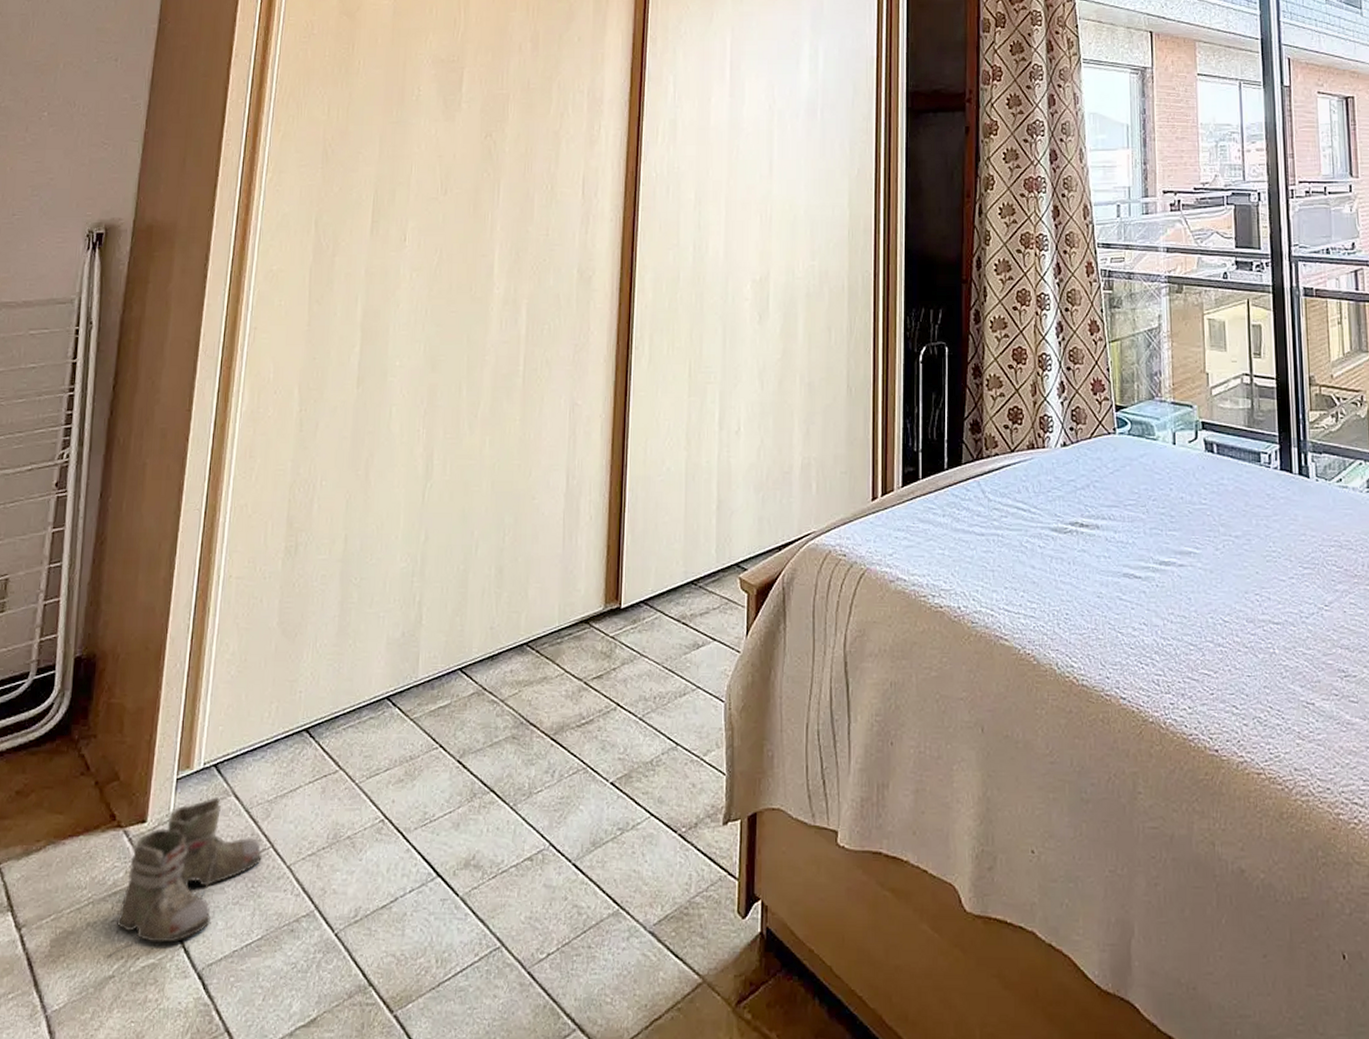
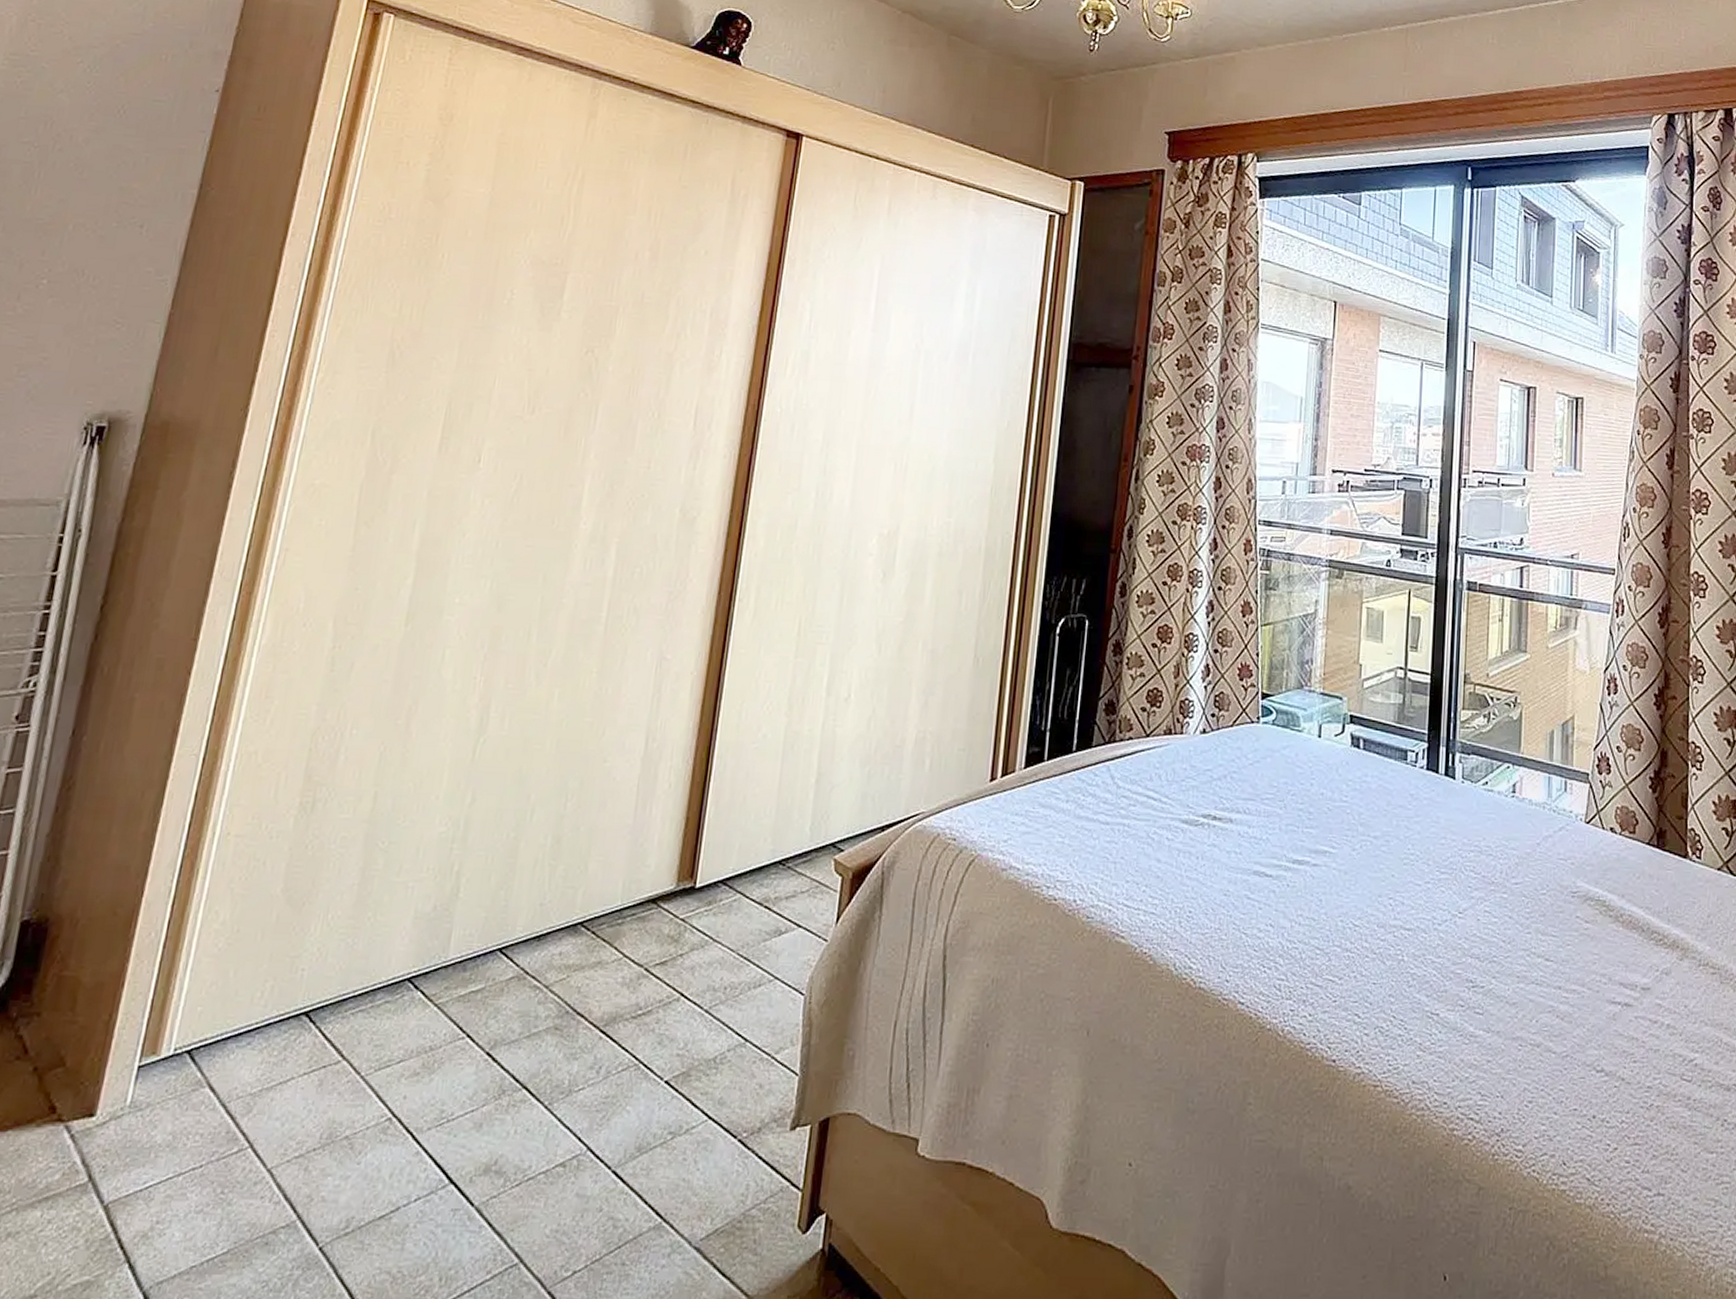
boots: present [106,797,263,959] -> none [28,1088,239,1275]

